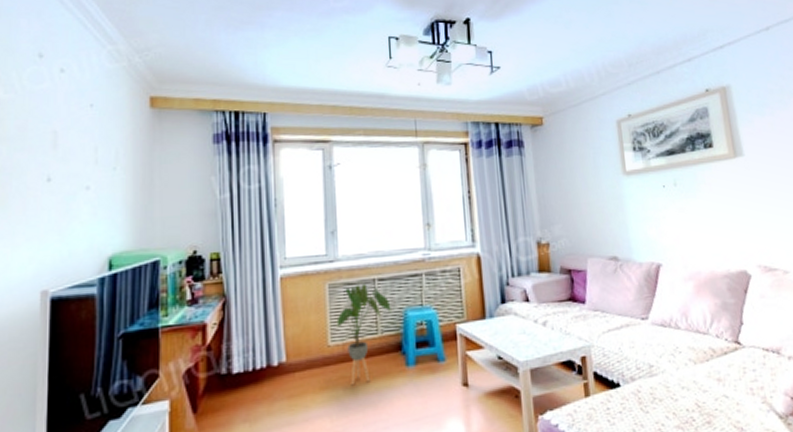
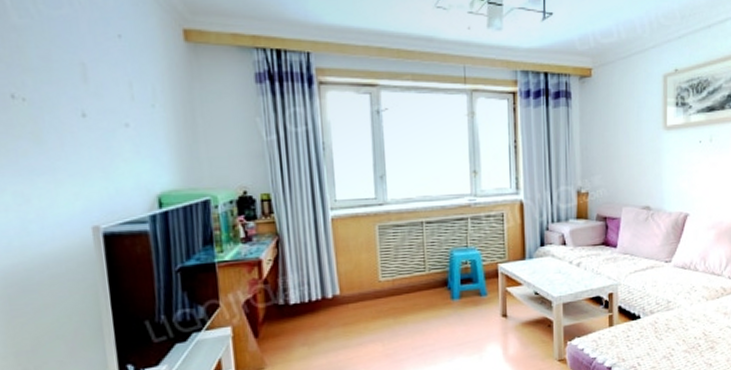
house plant: present [336,284,392,386] -> none [386,226,438,316]

